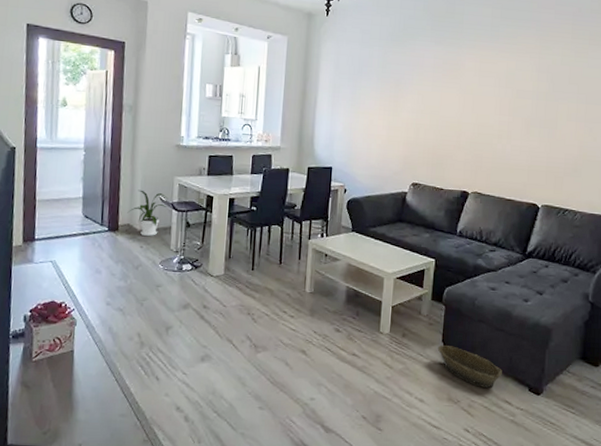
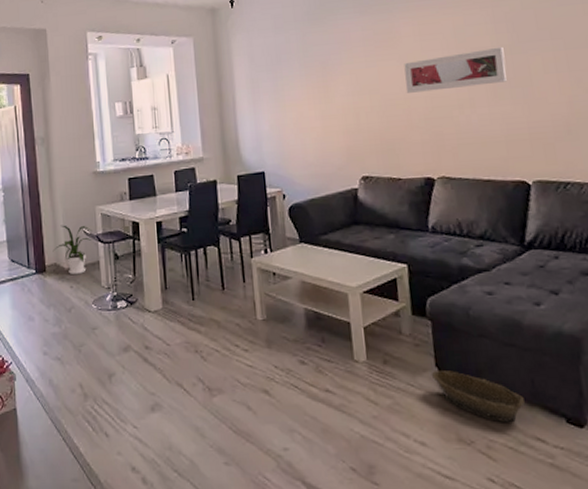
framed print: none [460,92,541,122] -> present [404,46,507,93]

